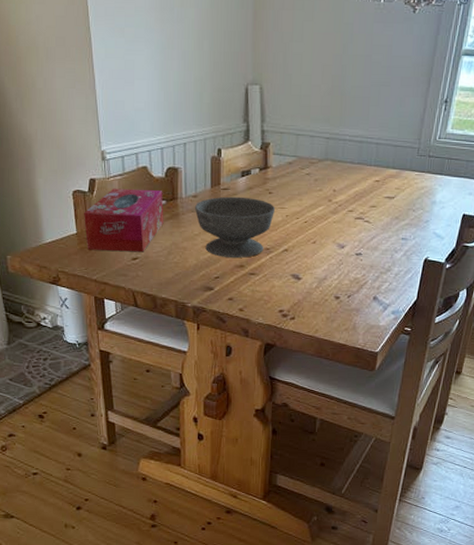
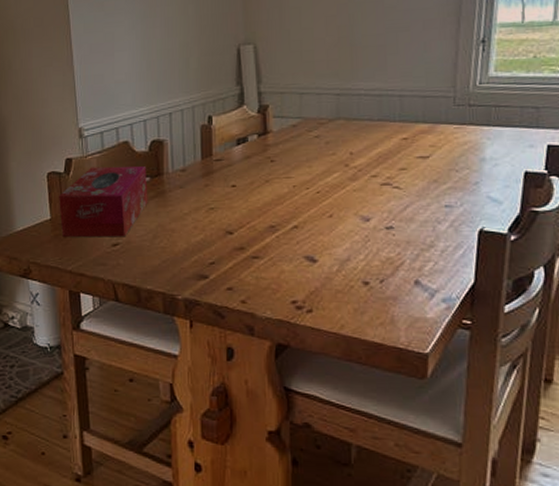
bowl: present [194,196,275,258] -> none [183,167,279,239]

